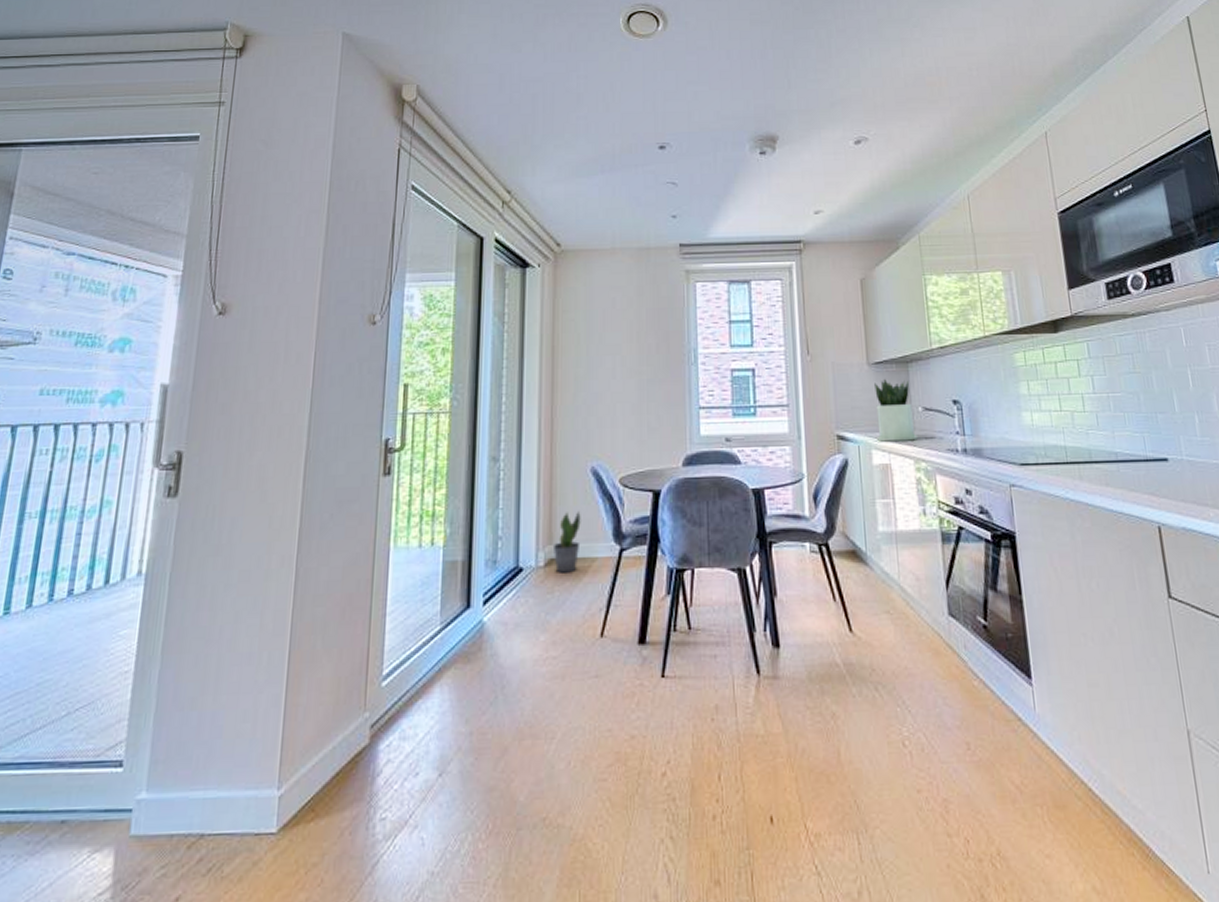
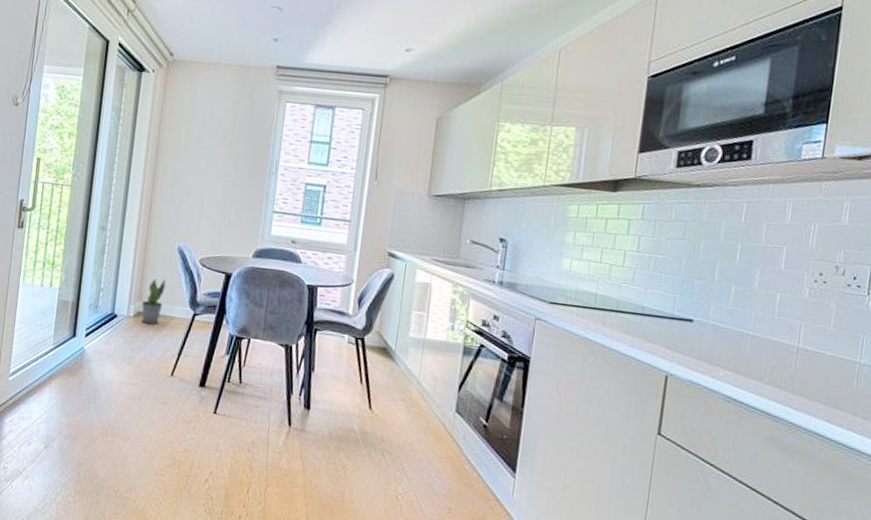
planter: present [874,379,919,442] -> none [422,211,464,268]

